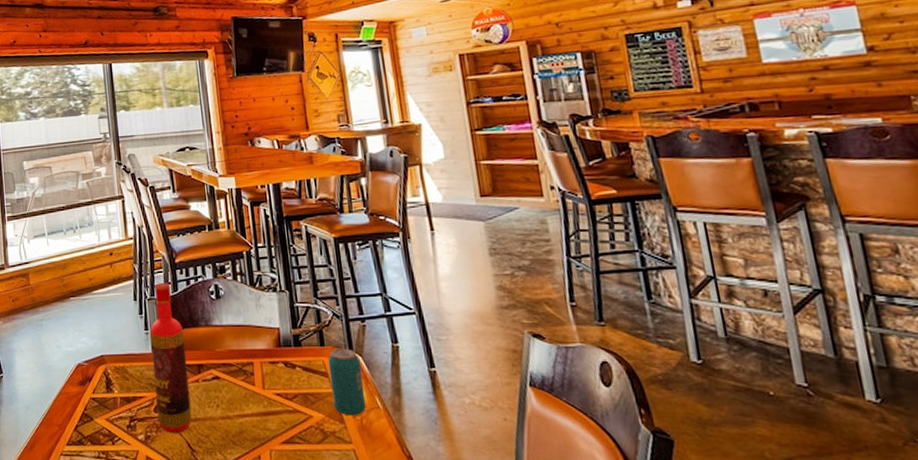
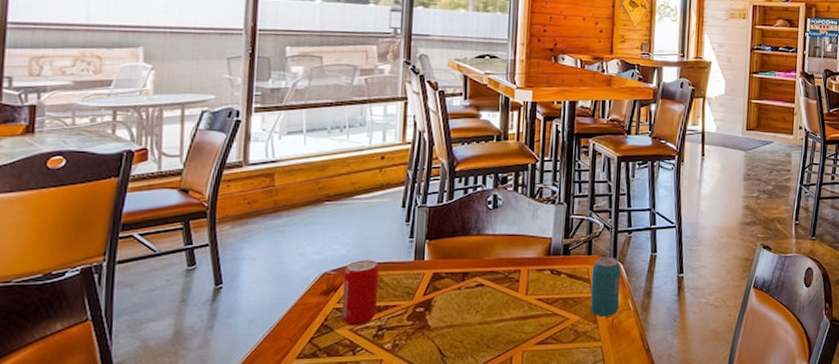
beverage can: none [94,352,127,416] -> present [341,260,379,326]
bottle: present [150,283,192,434] -> none [410,191,453,341]

